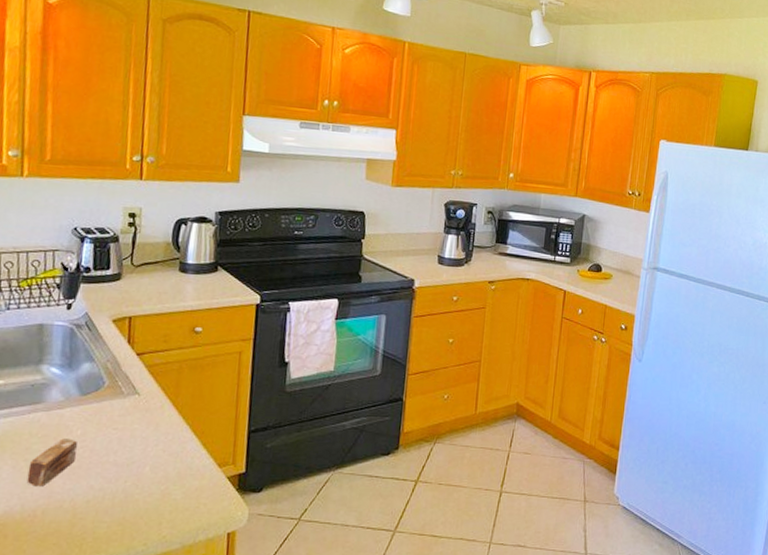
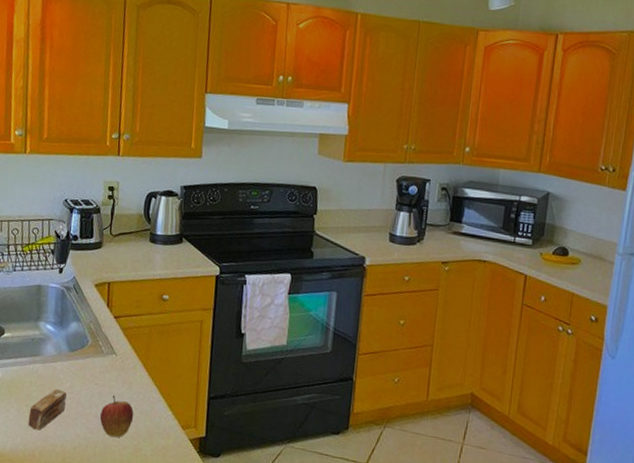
fruit: none [119,438,162,483] -> present [99,395,134,437]

